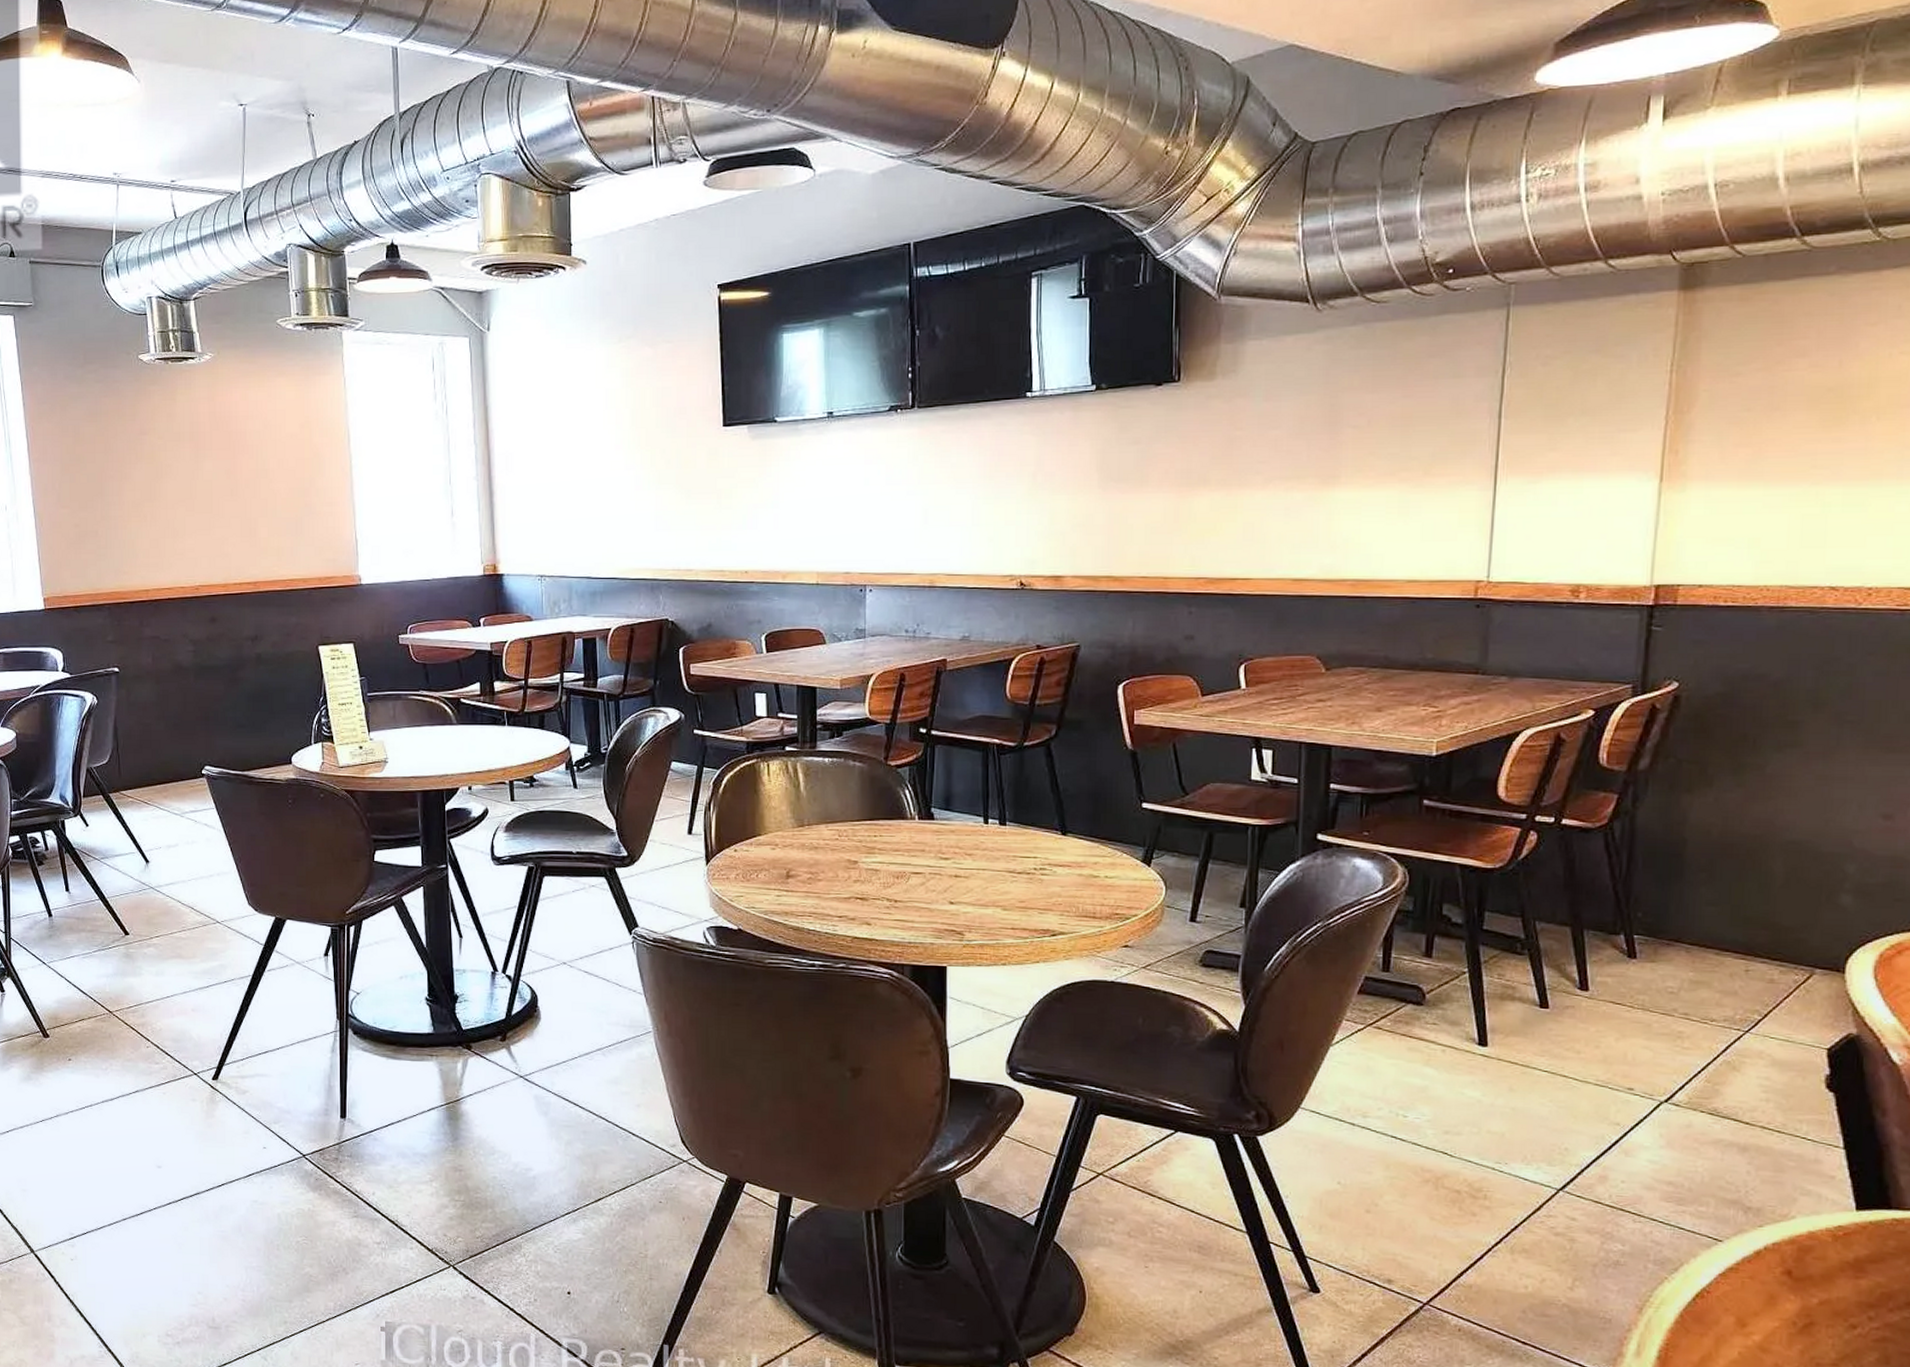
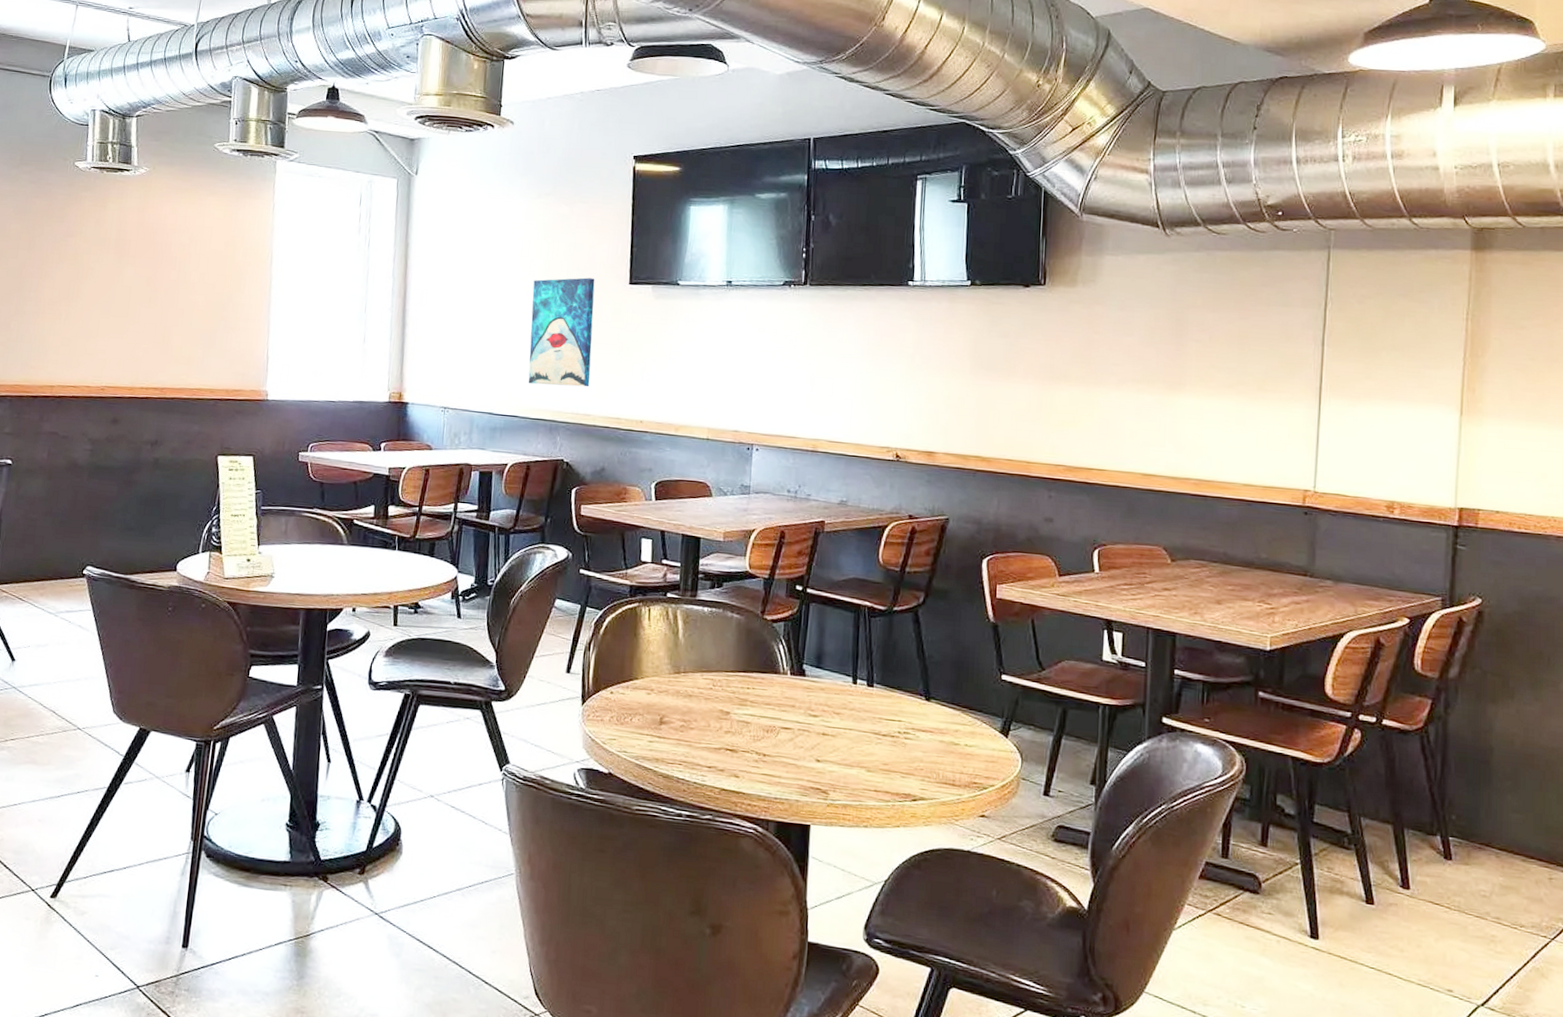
wall art: none [621,424,689,543] -> present [528,277,595,387]

